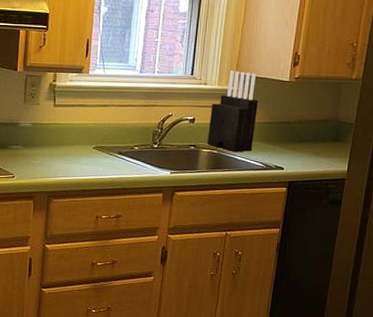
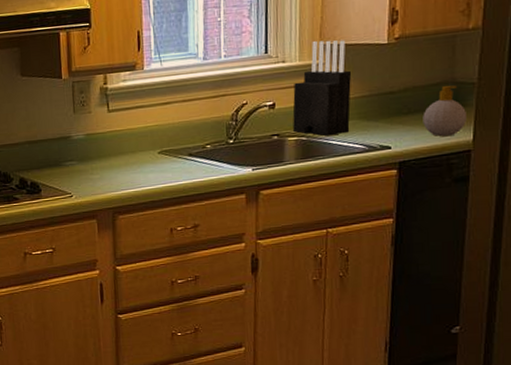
soap bottle: none [310,122,344,164] -> present [423,85,466,136]

